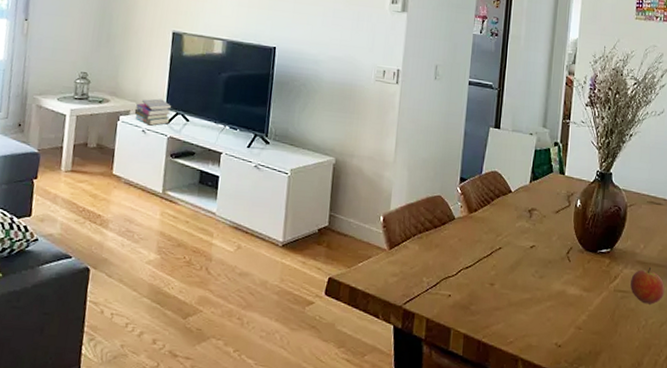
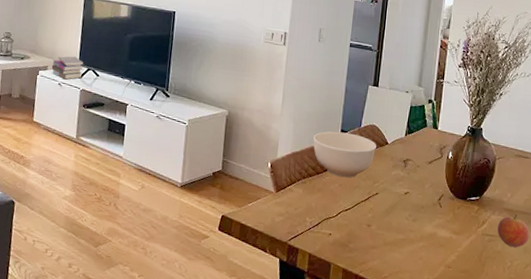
bowl: none [430,179,500,231] -> present [313,131,377,178]

